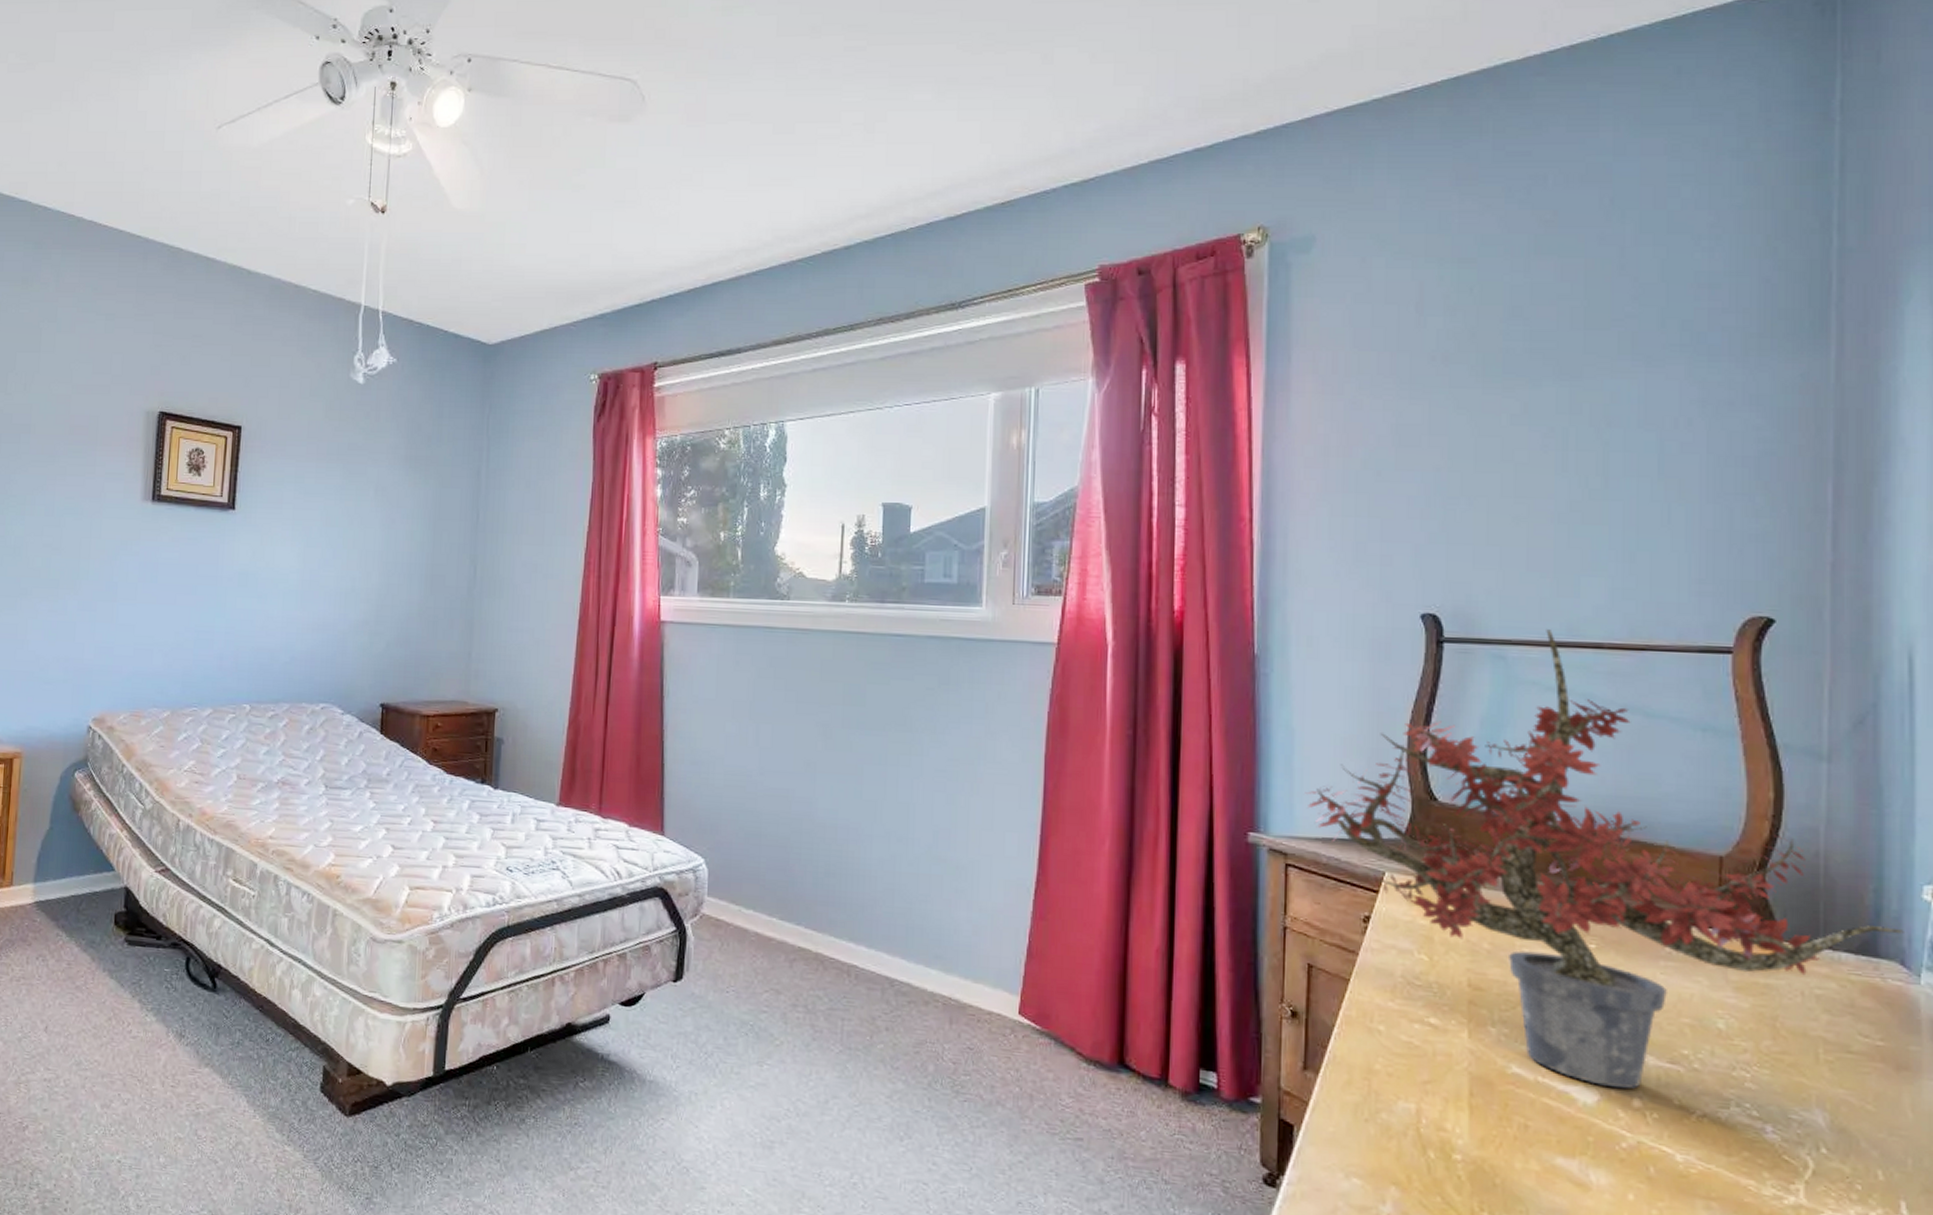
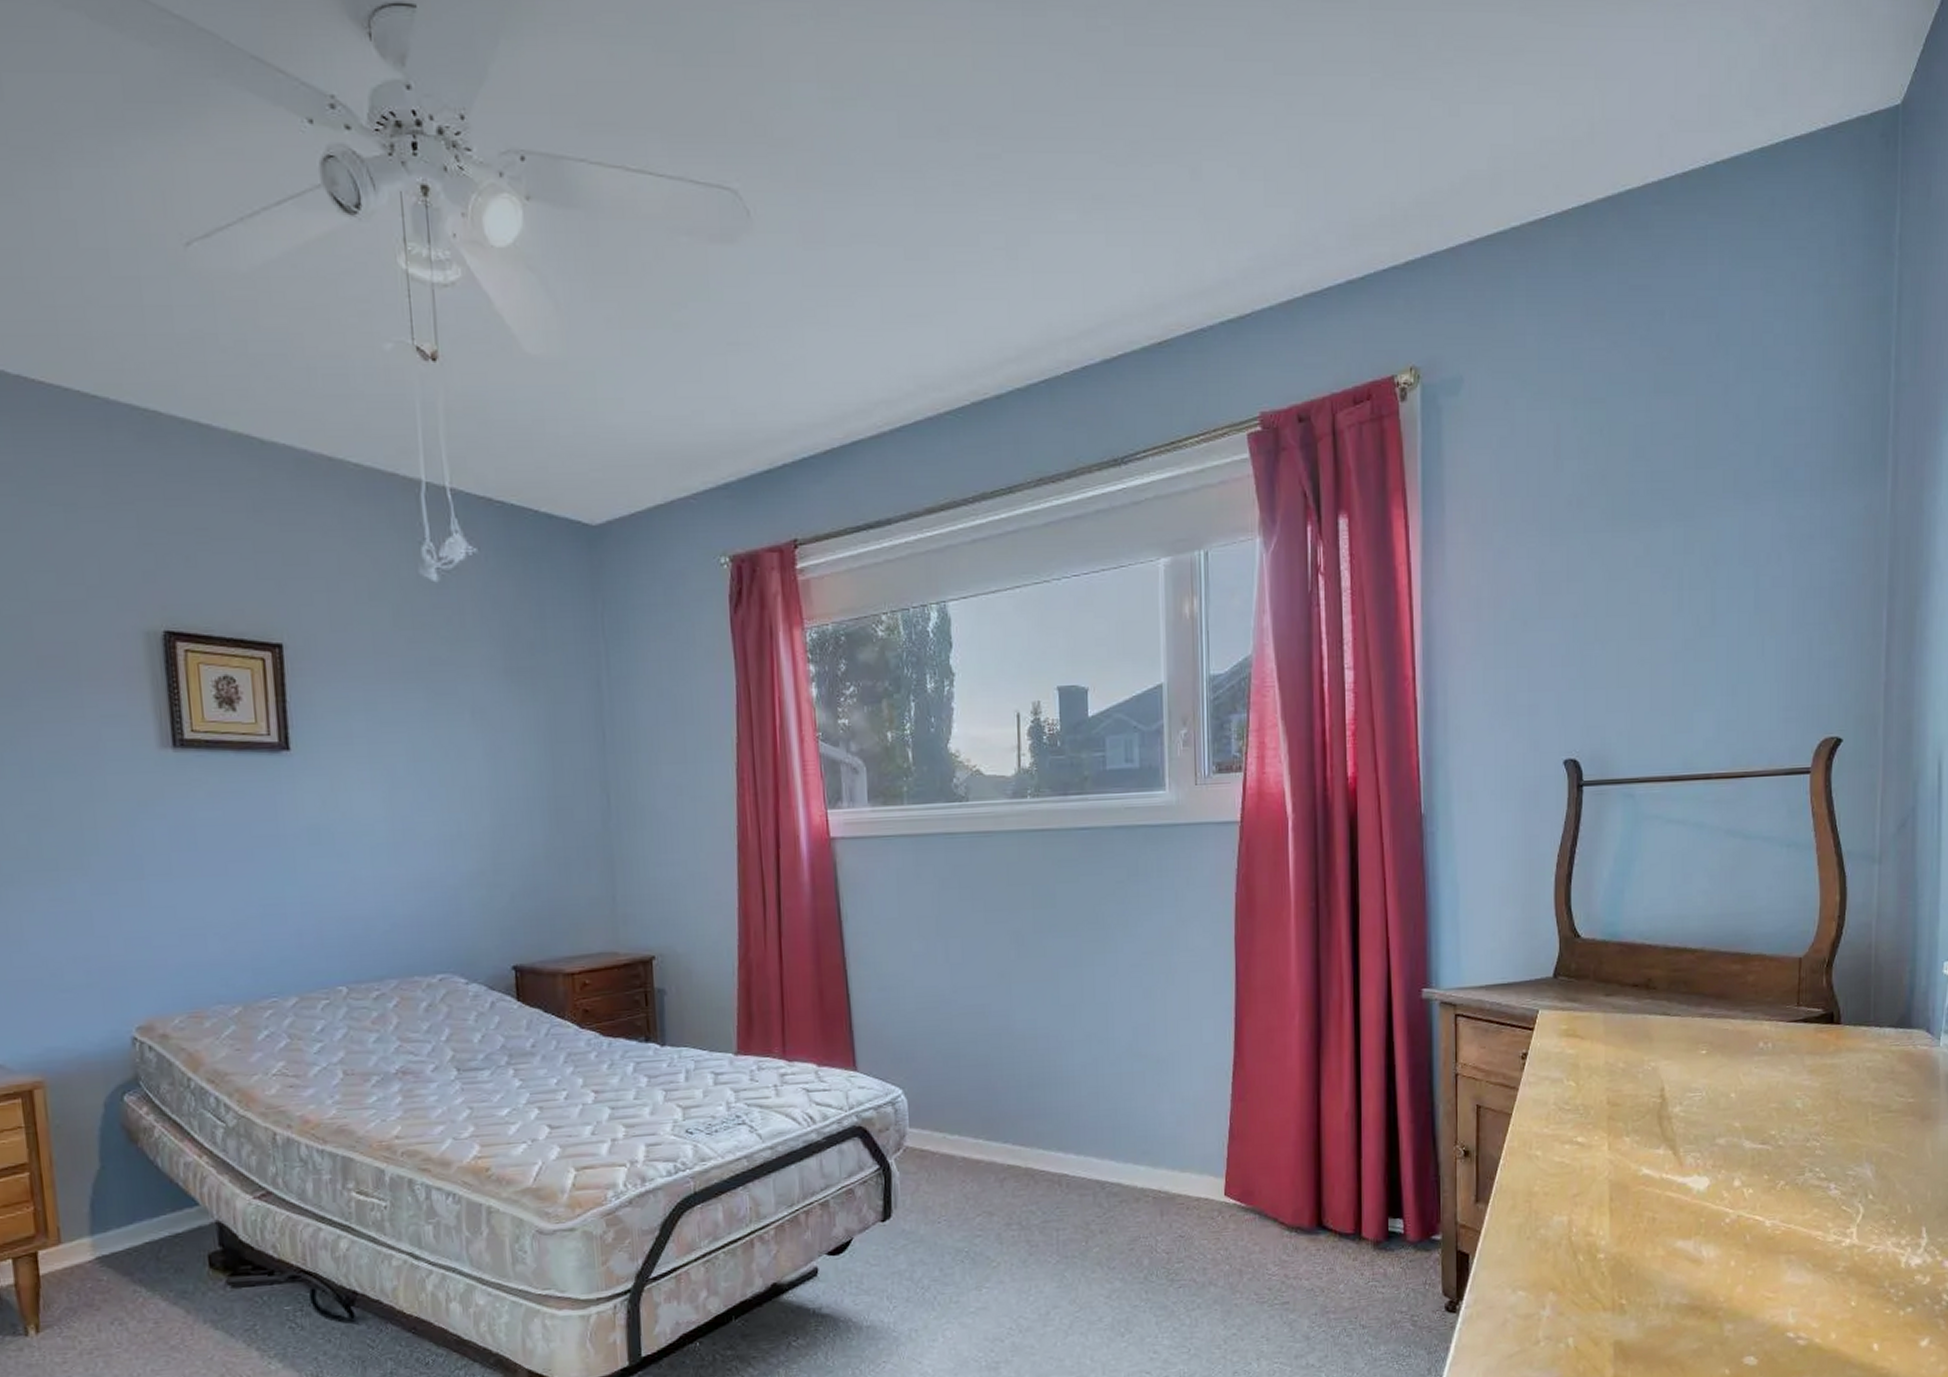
potted plant: present [1305,629,1904,1090] -> none [1470,765,1930,1173]

